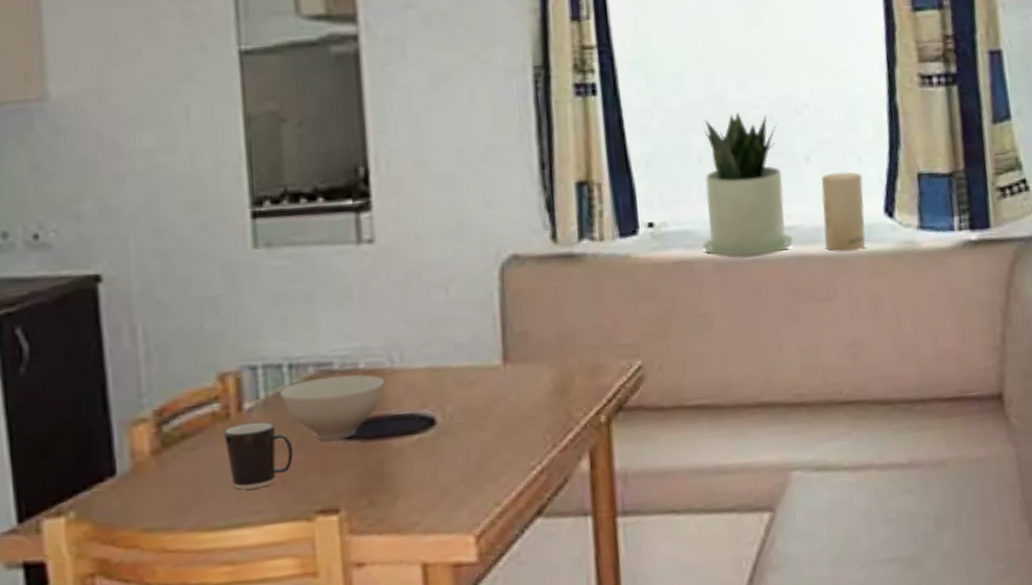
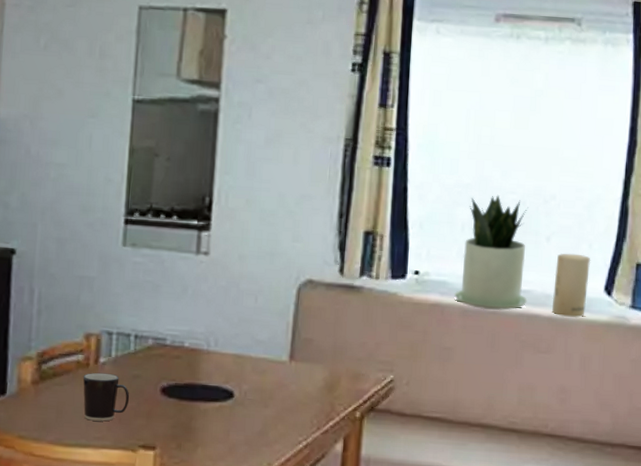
bowl: present [279,373,385,441] -> none [125,348,202,396]

